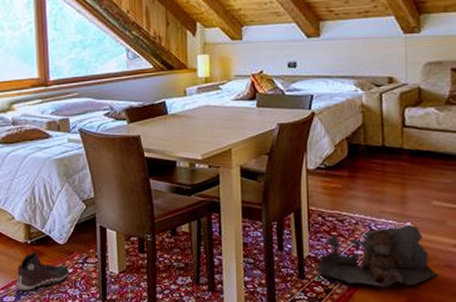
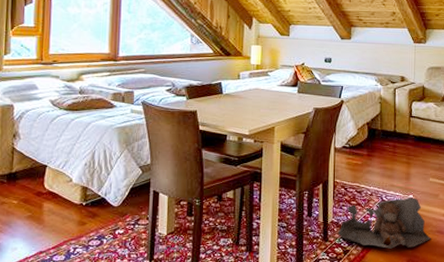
sneaker: present [16,251,69,292] -> none [67,213,120,251]

